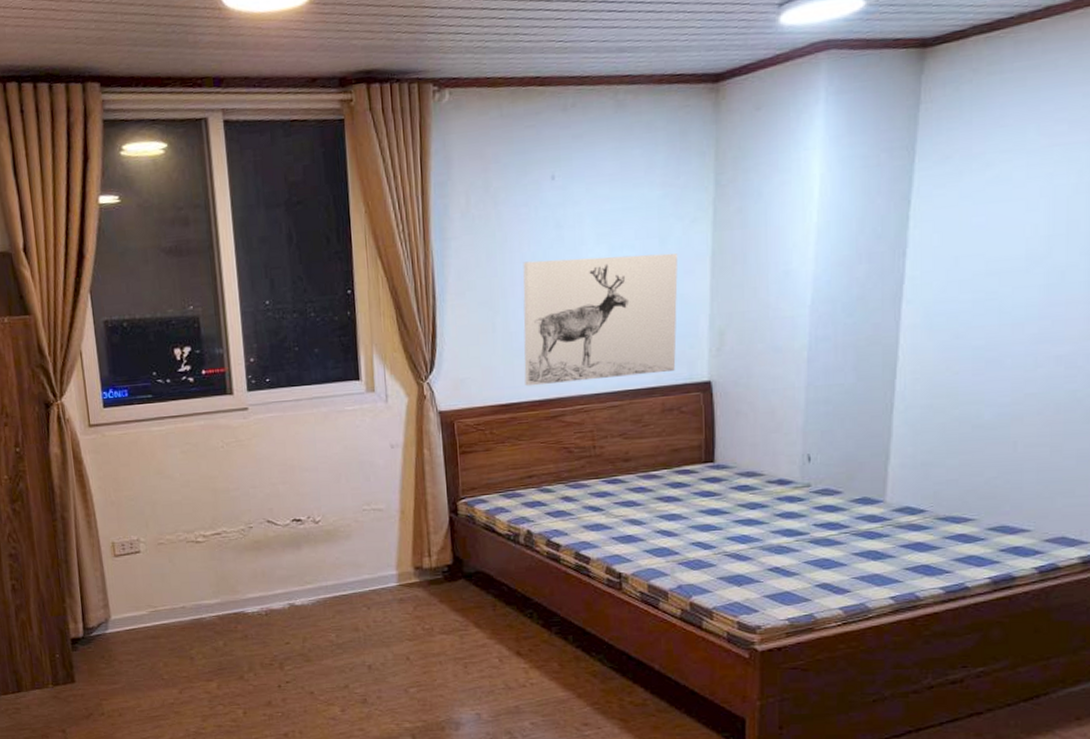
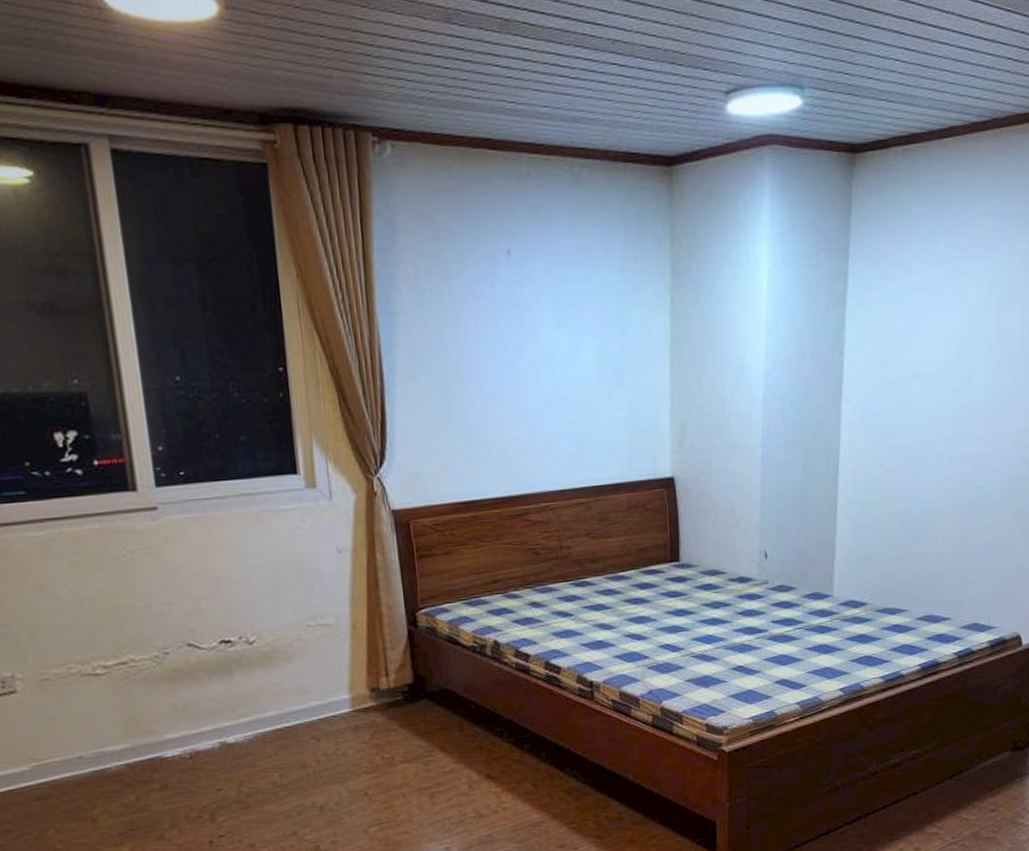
wall art: present [523,253,679,387] -> none [479,341,640,482]

